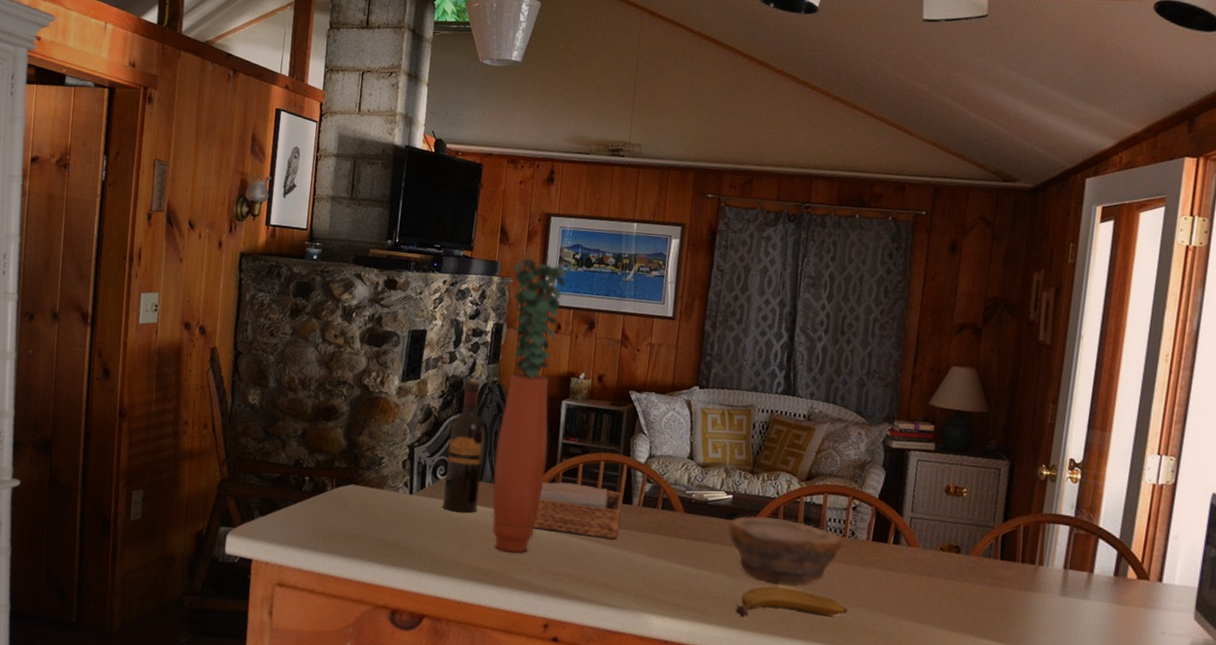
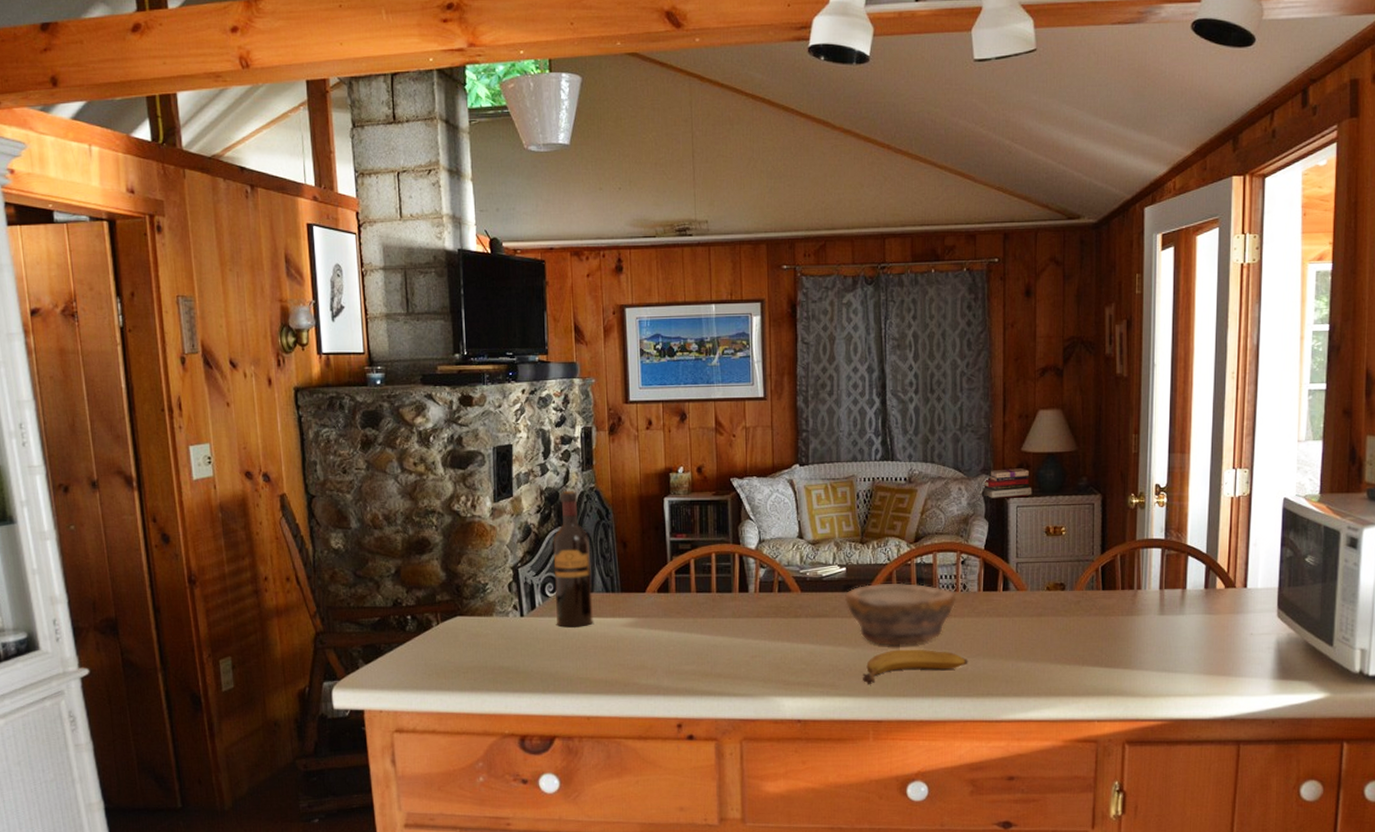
vase: present [491,246,568,554] -> none [593,343,657,661]
napkin holder: present [533,481,624,540] -> none [652,579,740,632]

